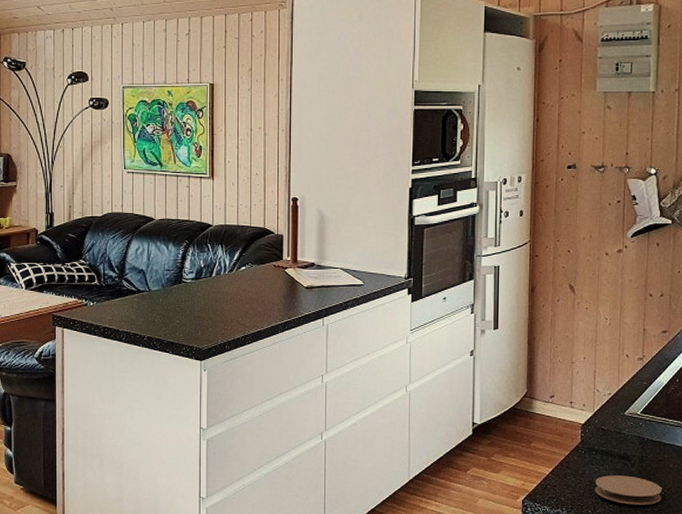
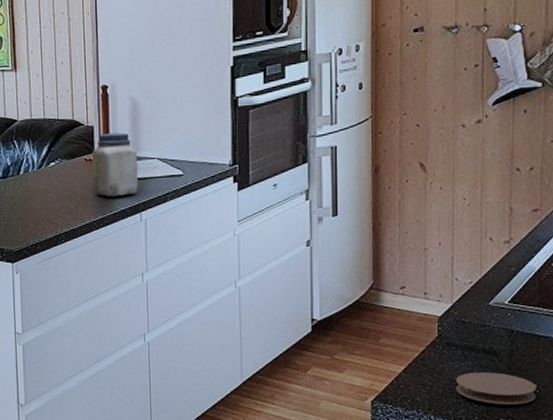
jar: none [280,242,323,302] -> present [92,133,138,197]

